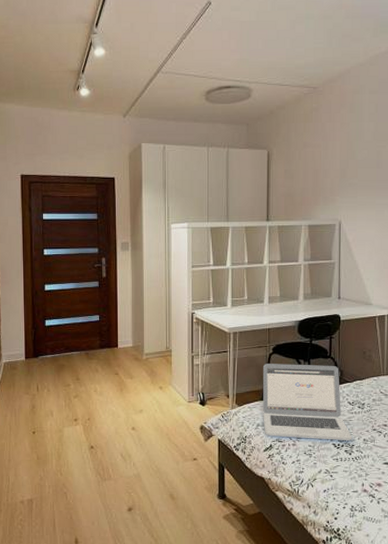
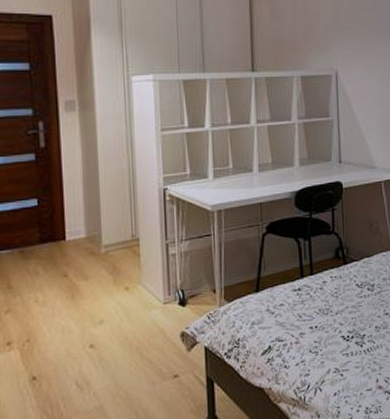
laptop: present [263,364,353,441] -> none [256,242,363,336]

